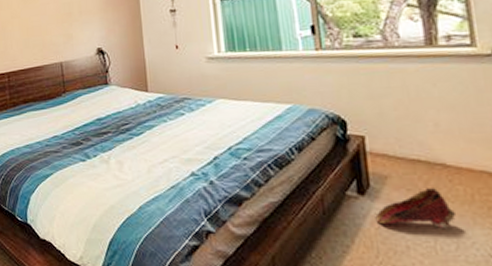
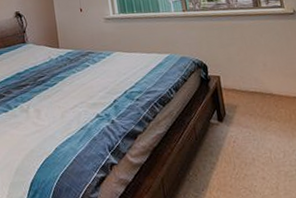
shoe: present [375,188,456,228] -> none [231,112,282,144]

